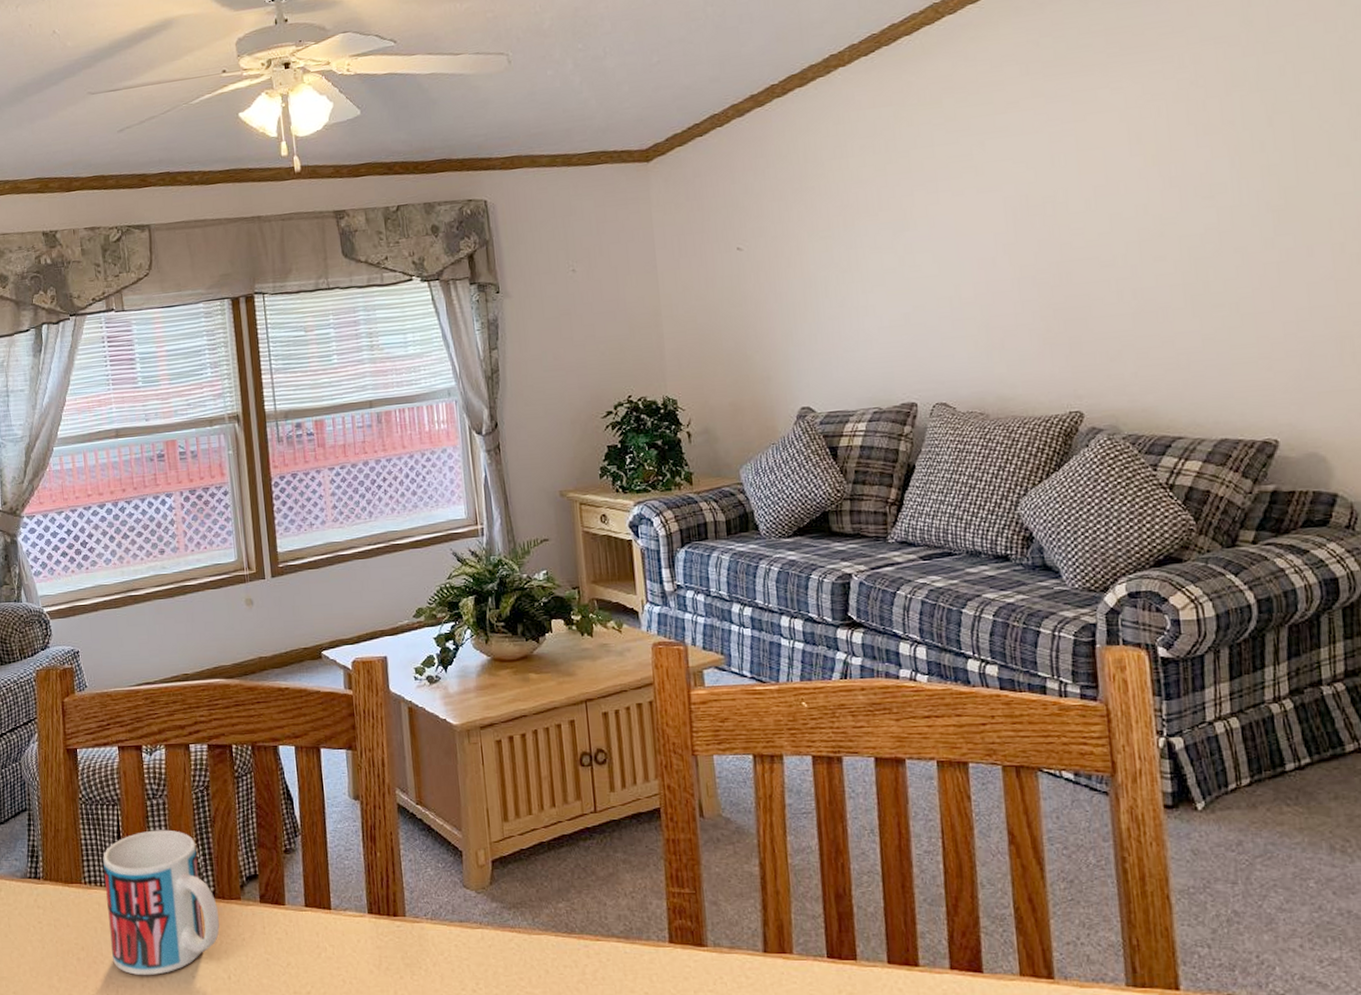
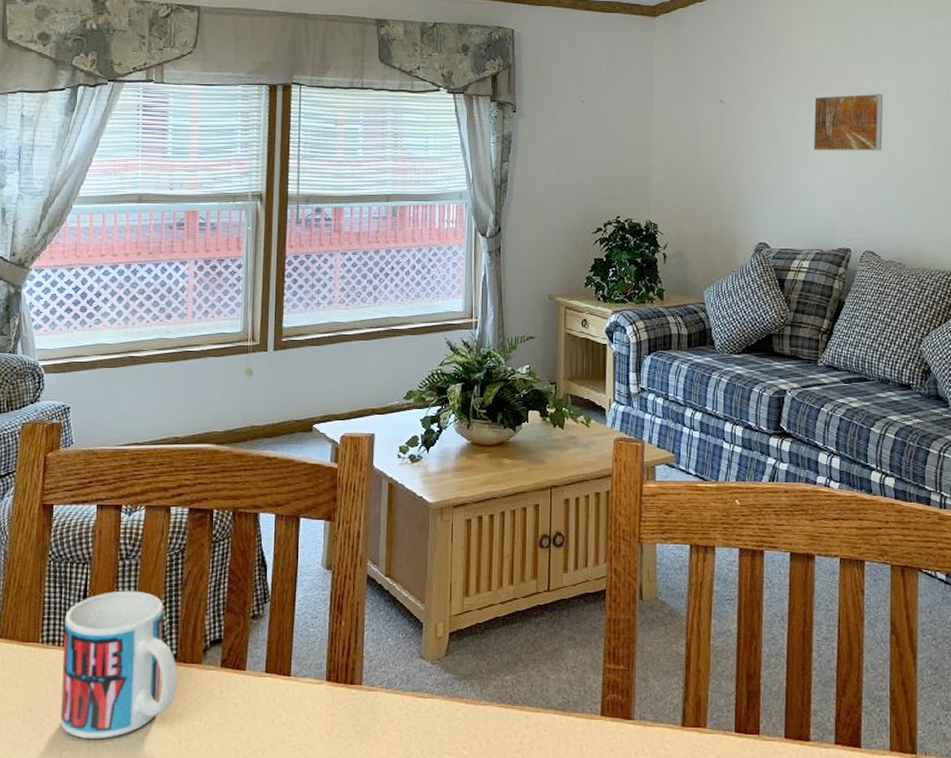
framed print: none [854,213,946,292] -> present [813,94,884,151]

